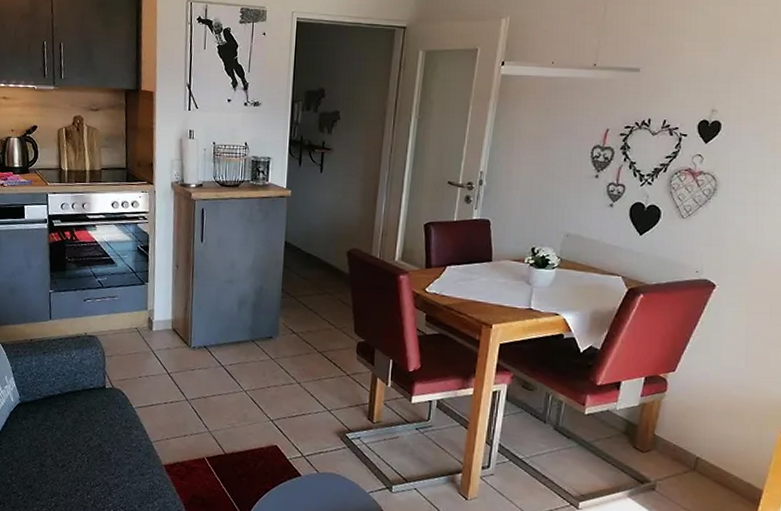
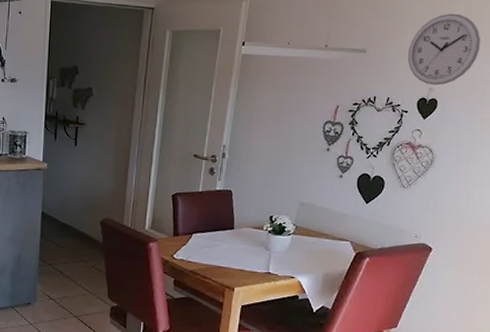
wall clock: none [686,28,771,107] -> present [407,13,481,86]

